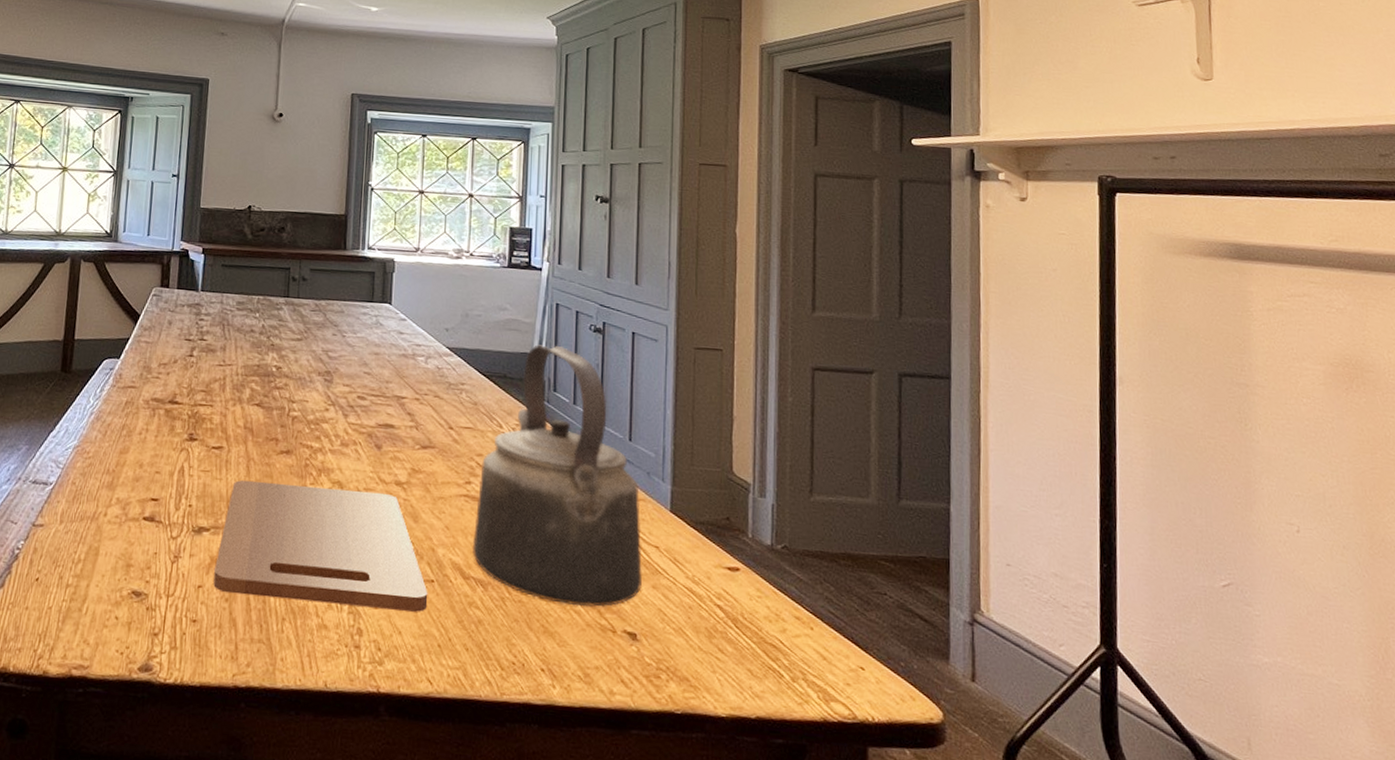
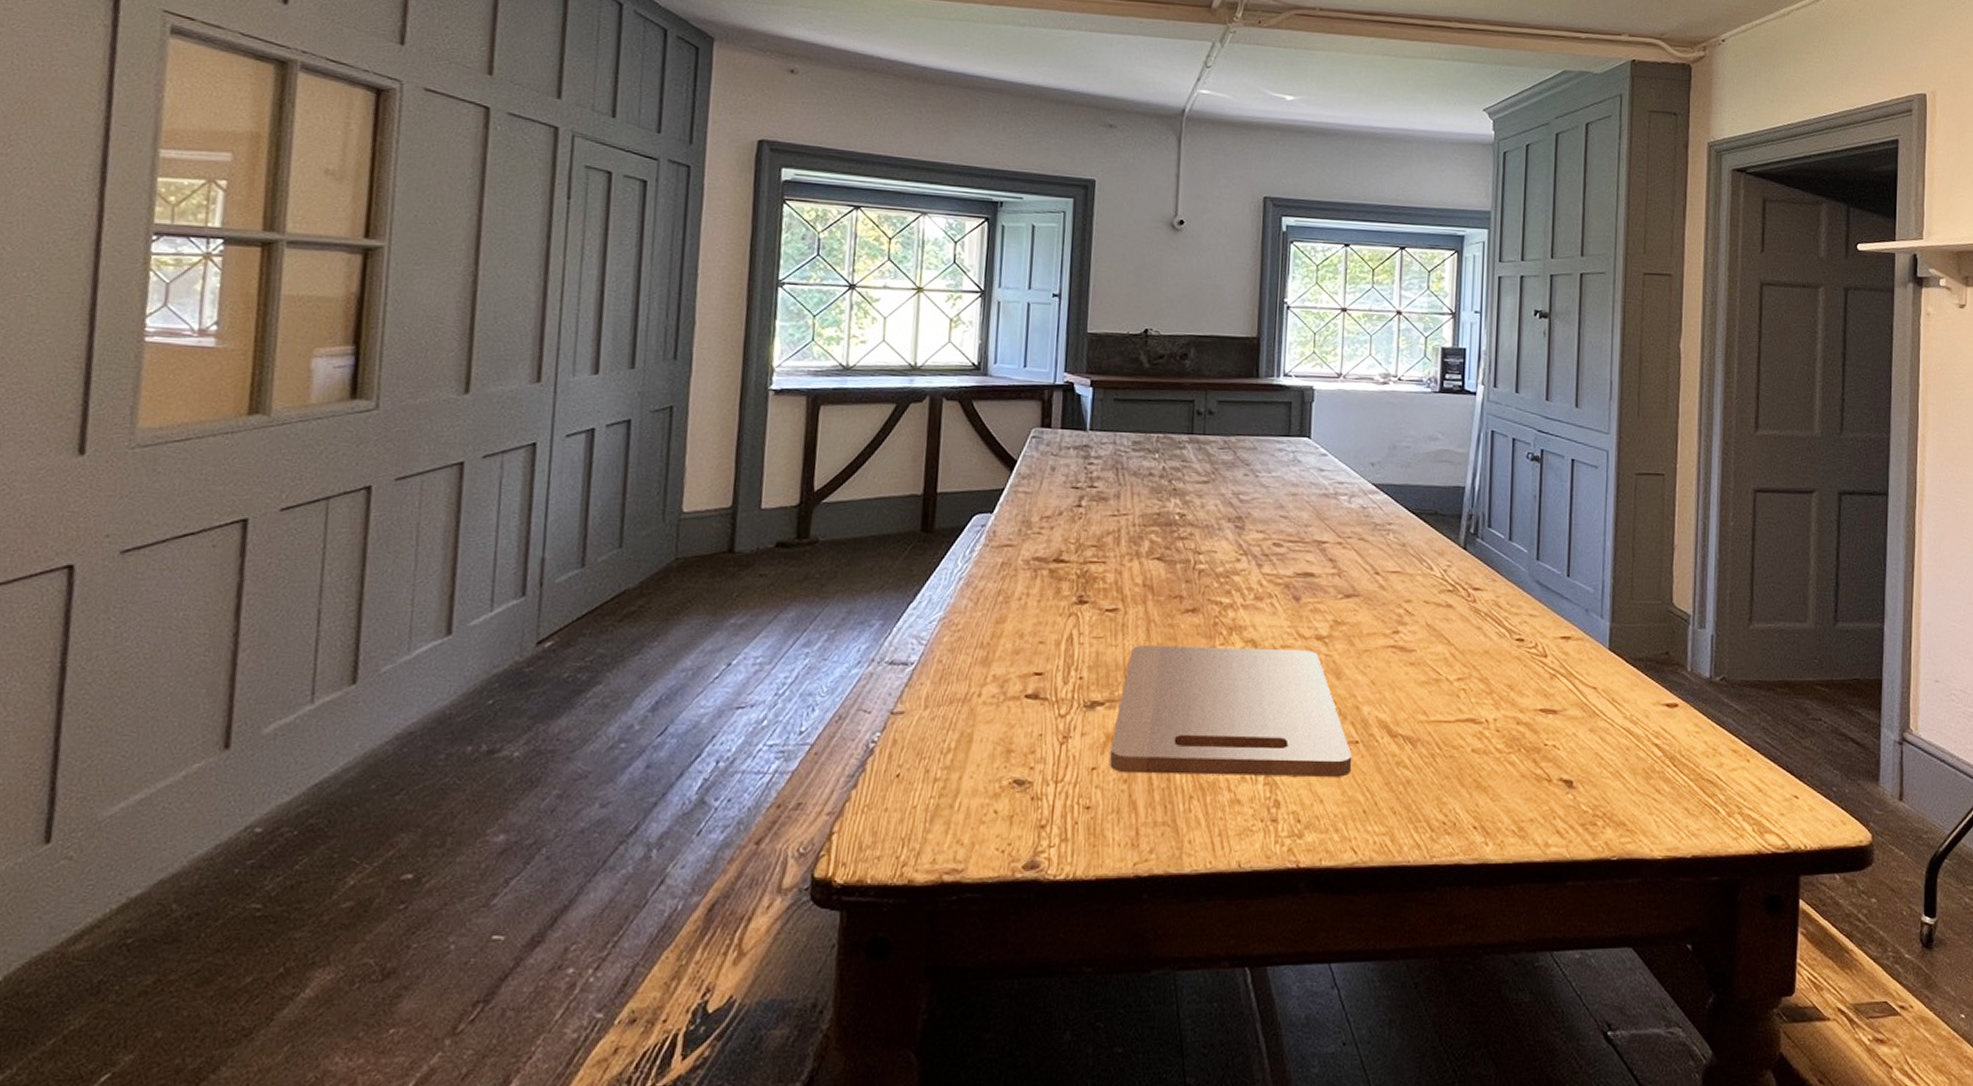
kettle: present [472,344,643,607] -> none [1400,476,1580,757]

